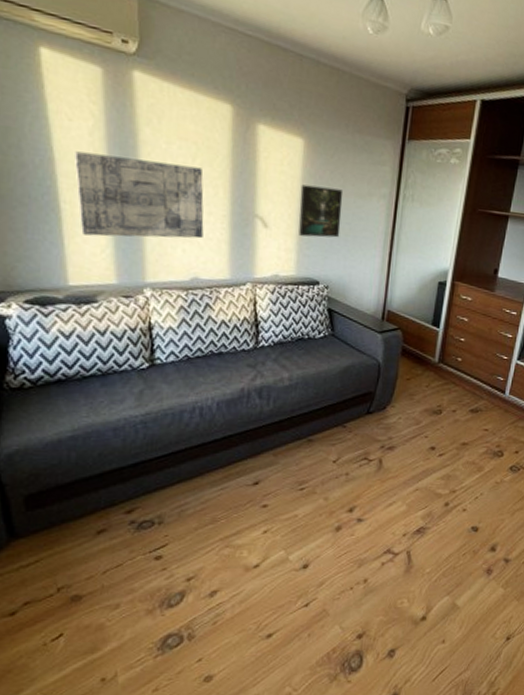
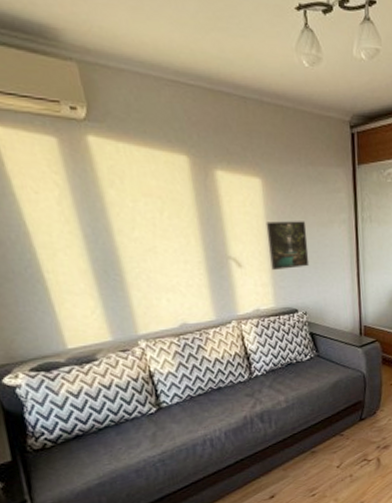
wall art: present [73,151,204,239] -> none [46,220,184,300]

